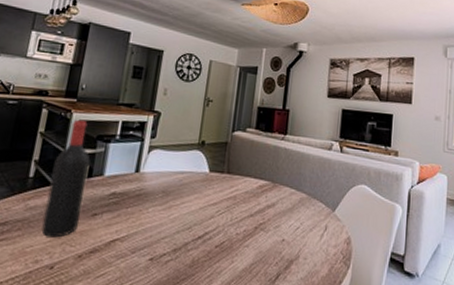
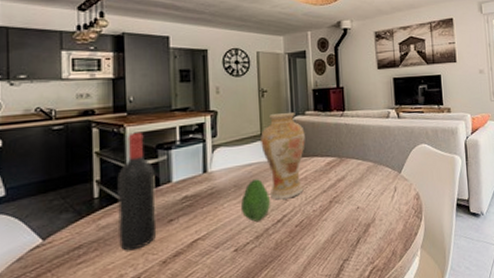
fruit: none [164,189,195,233] -> present [240,179,270,222]
vase: none [196,125,243,216] -> present [260,112,305,200]

